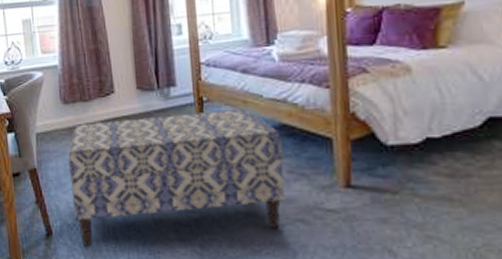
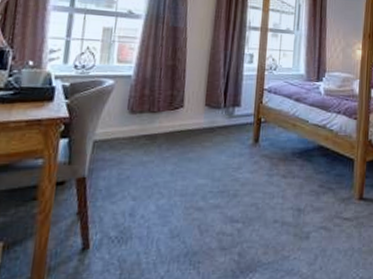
bench: present [68,108,286,247] -> none [118,130,318,261]

